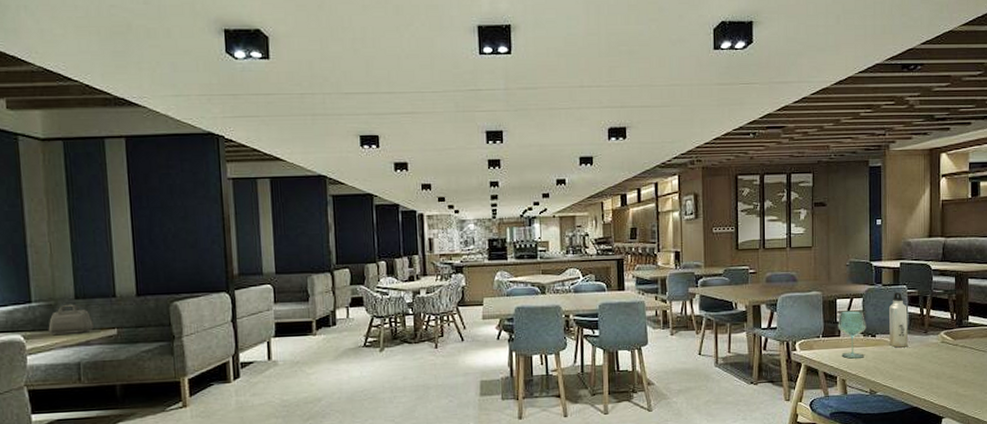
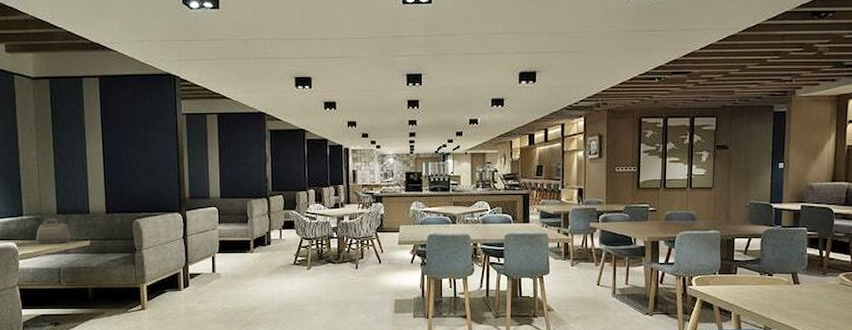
wine glass: present [838,310,866,359] -> none [734,250,764,296]
water bottle: present [889,293,908,348] -> none [786,234,807,287]

